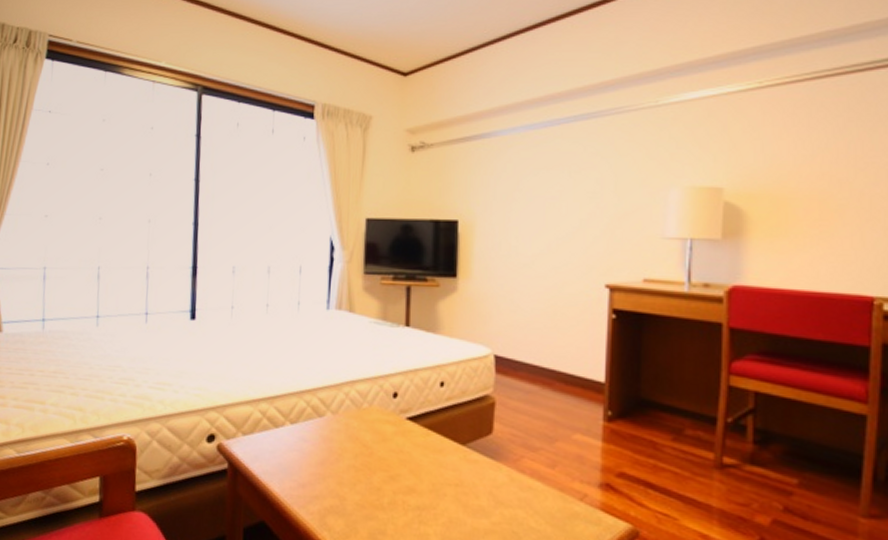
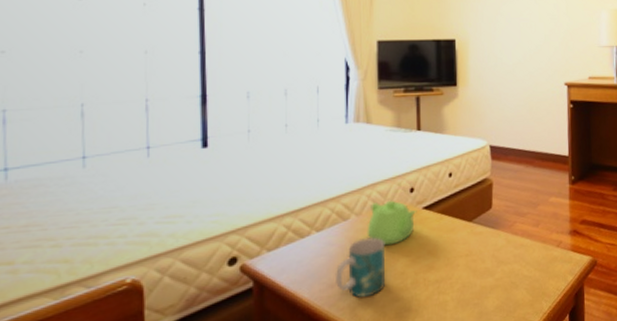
mug: none [307,439,362,508] -> present [336,236,386,299]
teapot: none [342,402,400,455] -> present [367,200,417,246]

